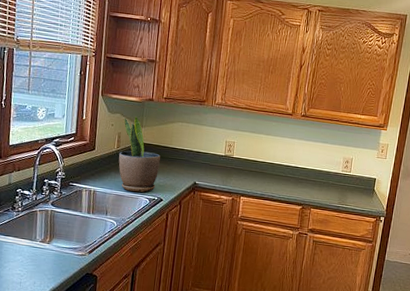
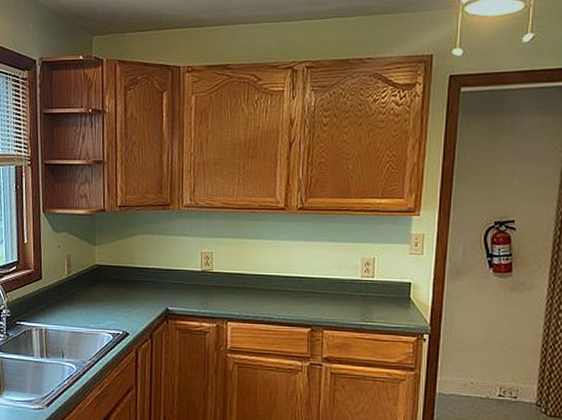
potted plant: present [118,117,160,192] -> none [71,234,121,327]

